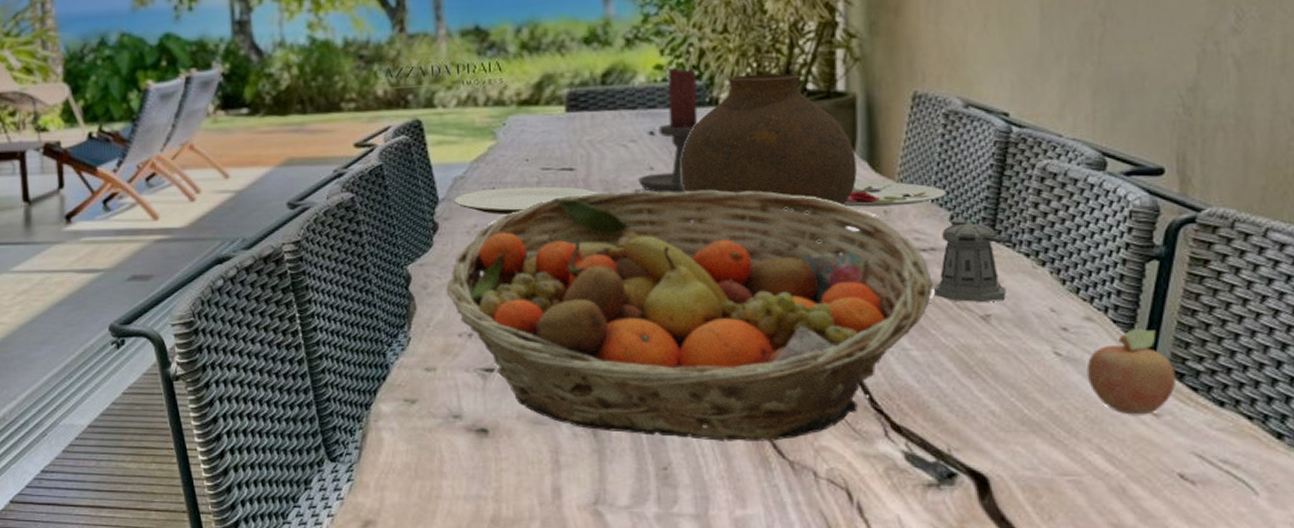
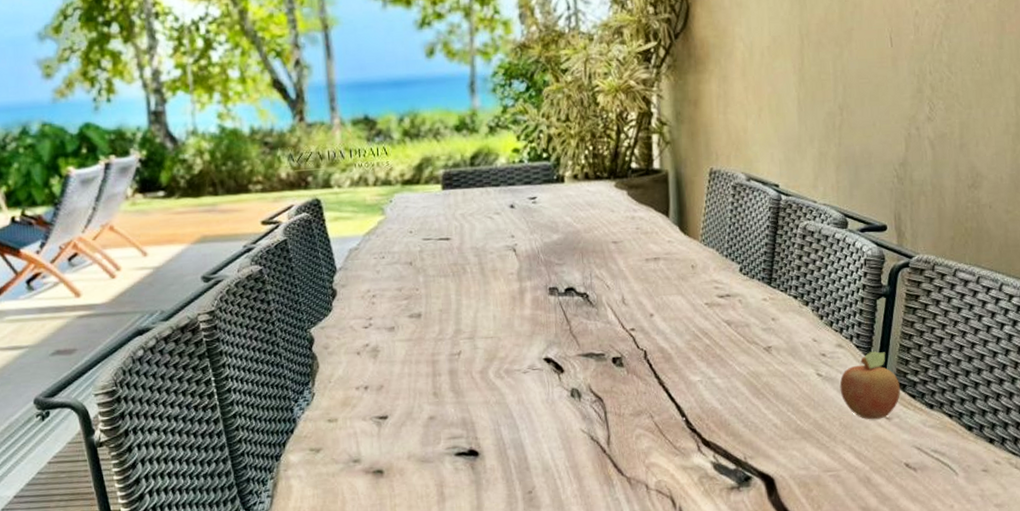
fruit basket: present [446,189,933,441] -> none [344,252,729,466]
plate: present [454,186,600,215] -> none [350,254,471,281]
candle holder: present [638,66,699,194] -> none [502,150,549,257]
vase: present [680,73,857,242] -> none [535,155,671,294]
plate: present [843,181,946,207] -> none [661,242,736,264]
pepper shaker: present [934,218,1014,302] -> none [730,270,786,337]

